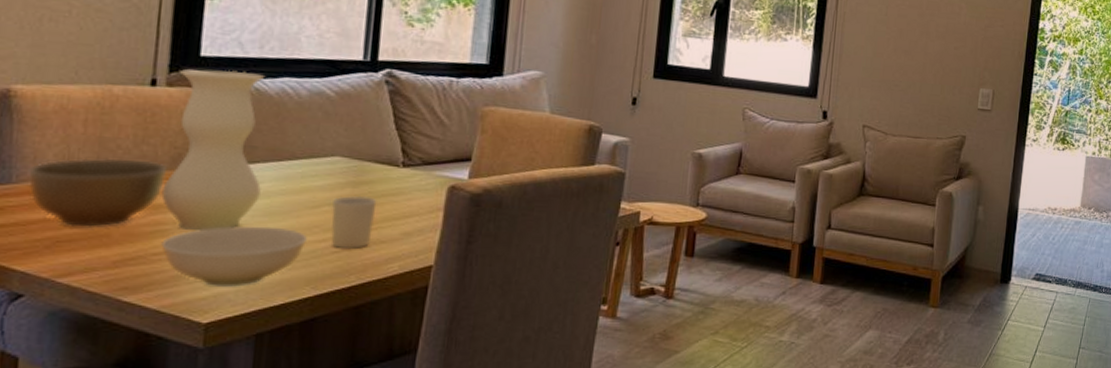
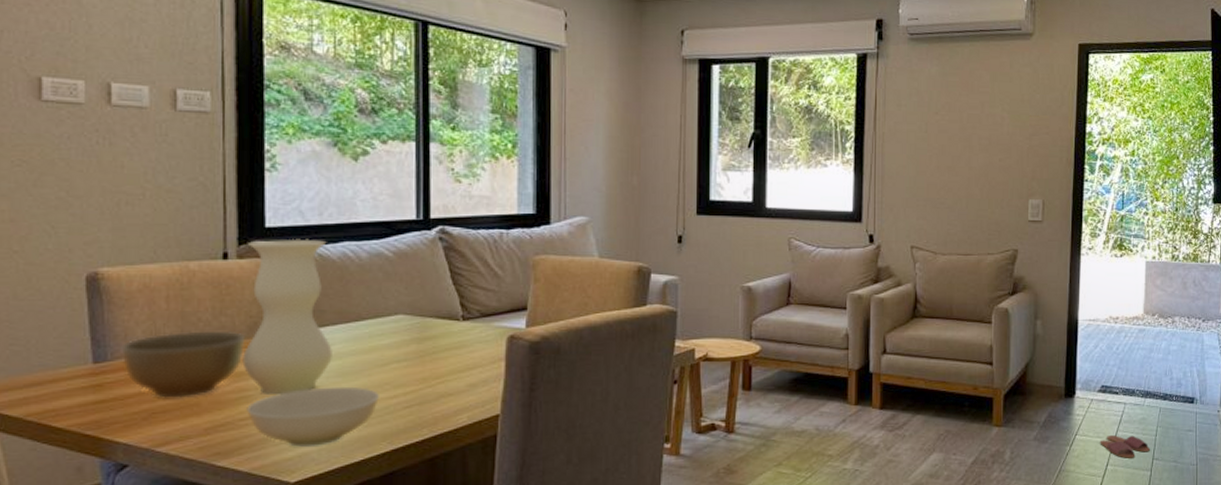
mug: present [331,195,377,250] -> none [400,350,442,404]
slippers: none [1030,322,1077,346] -> present [1100,434,1150,458]

